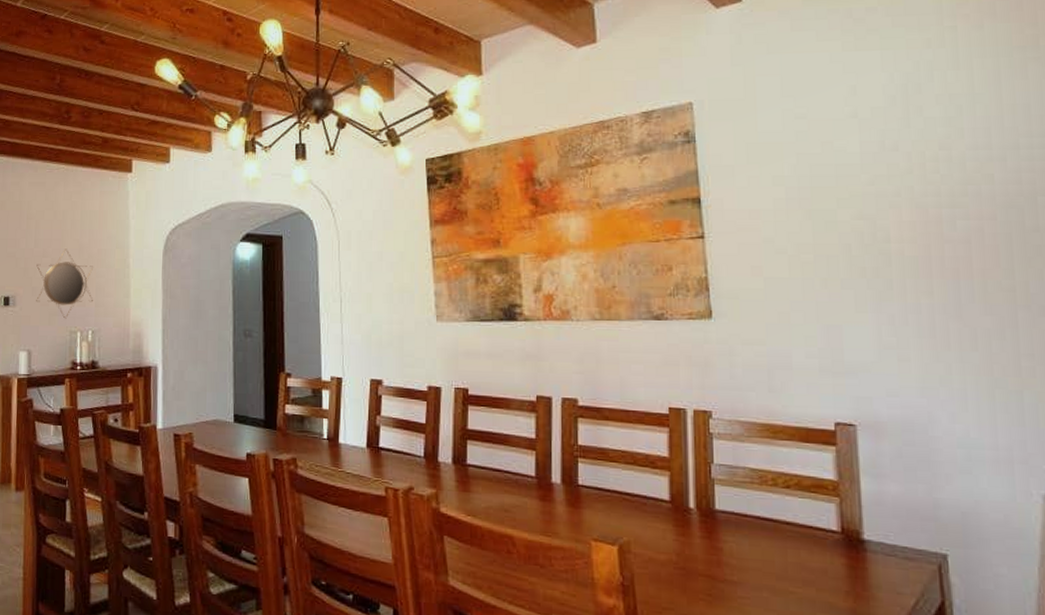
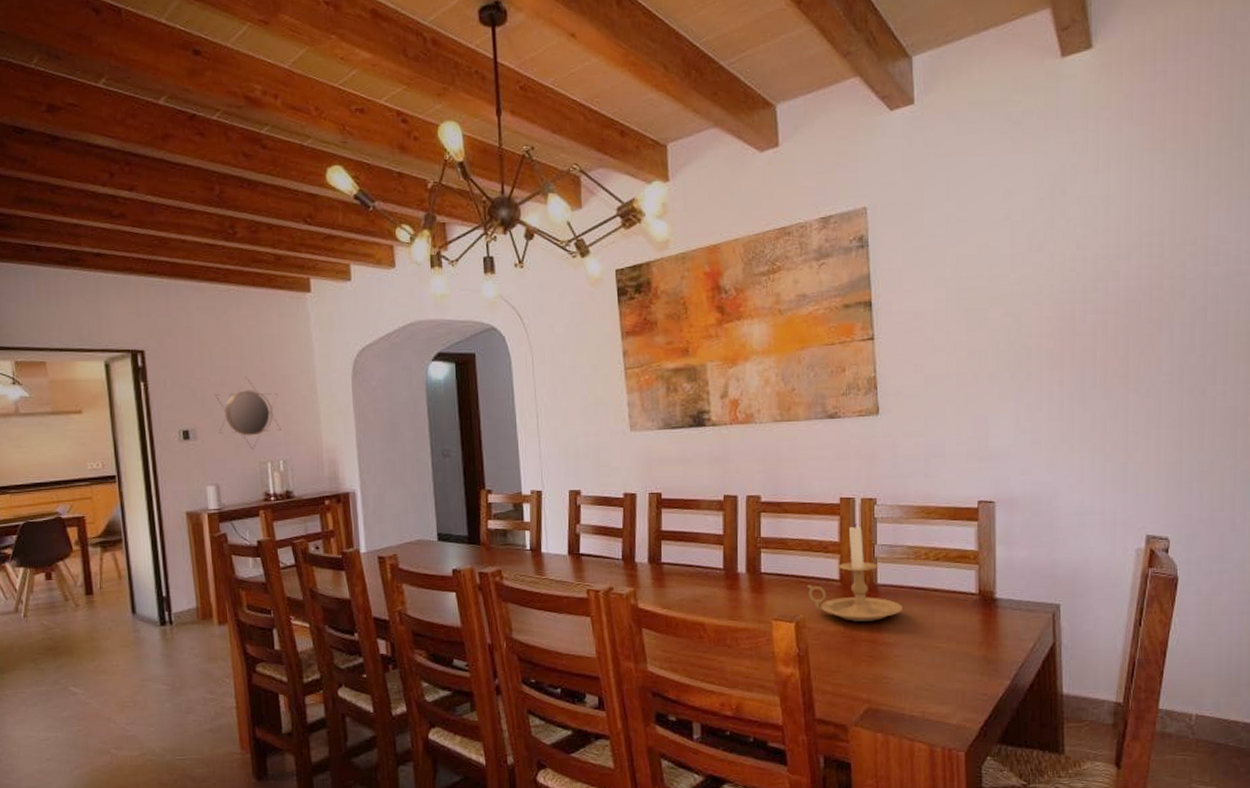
candle holder: none [632,437,747,553] -> present [807,523,902,621]

